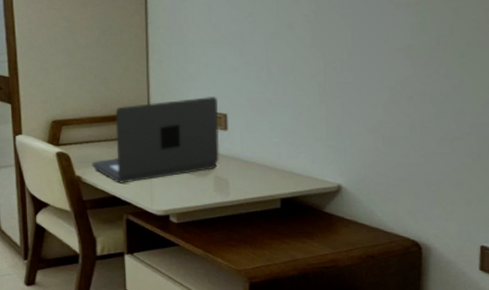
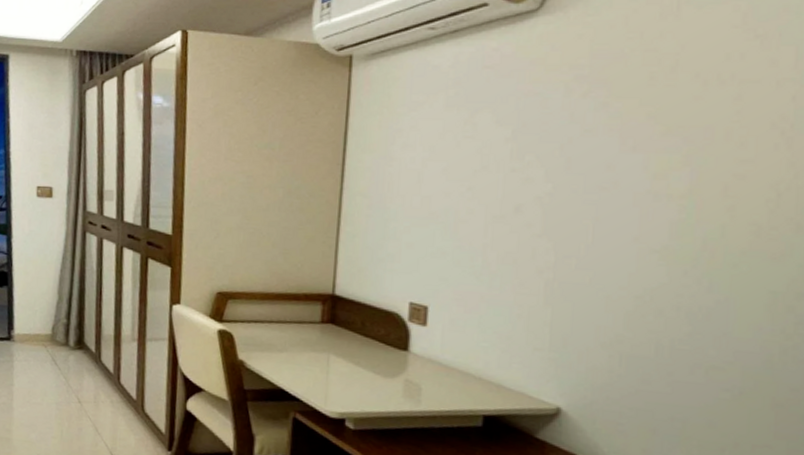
laptop: present [92,95,220,183] -> none [259,282,418,375]

